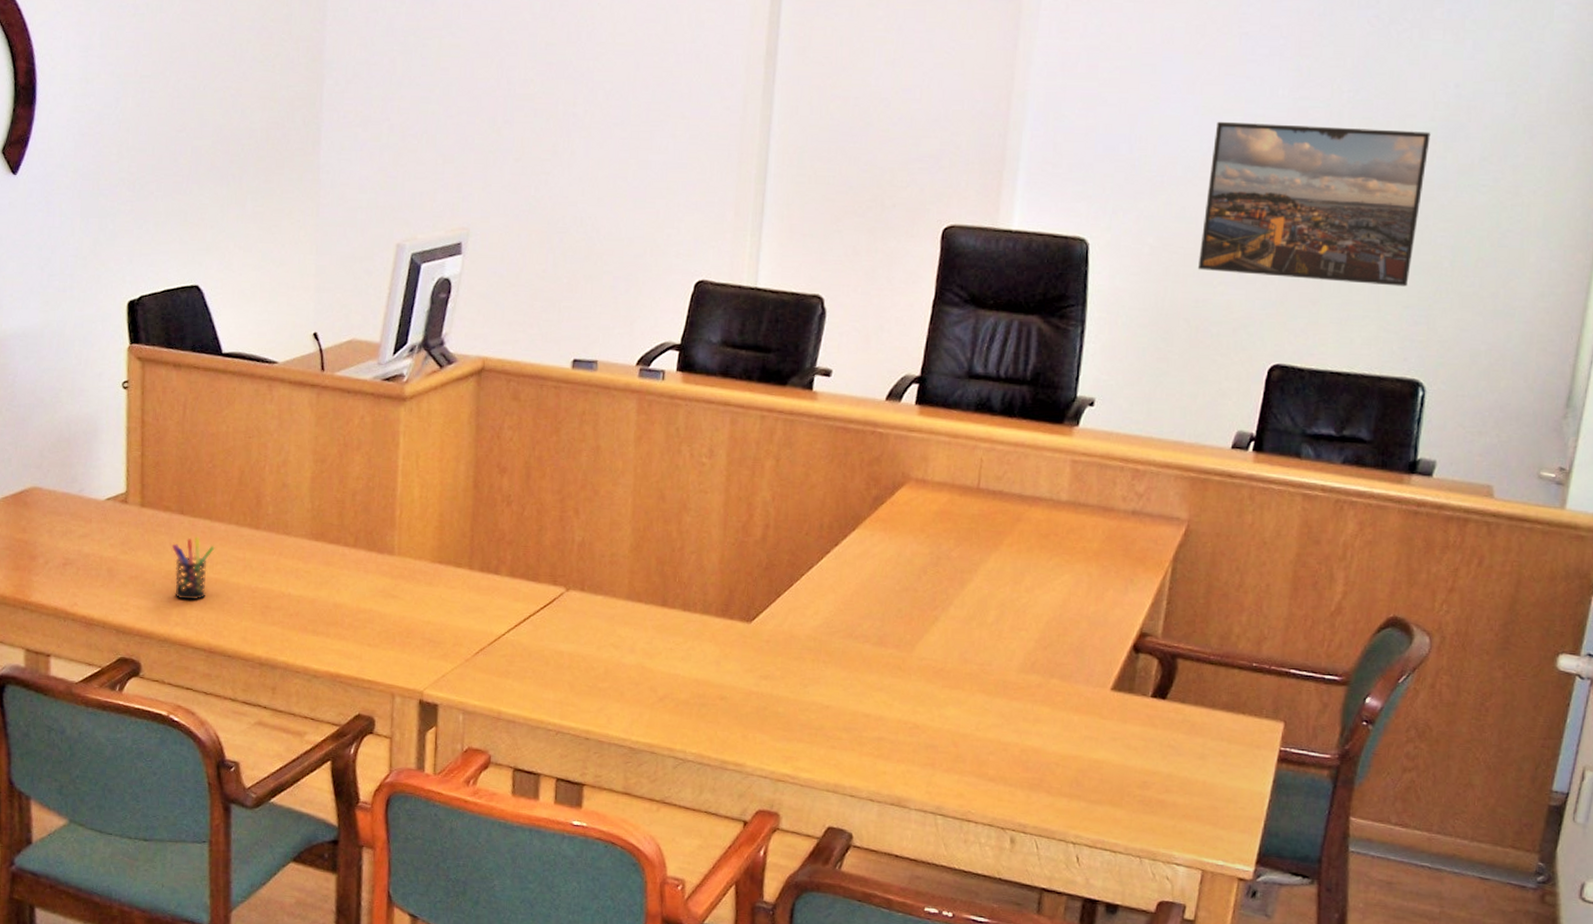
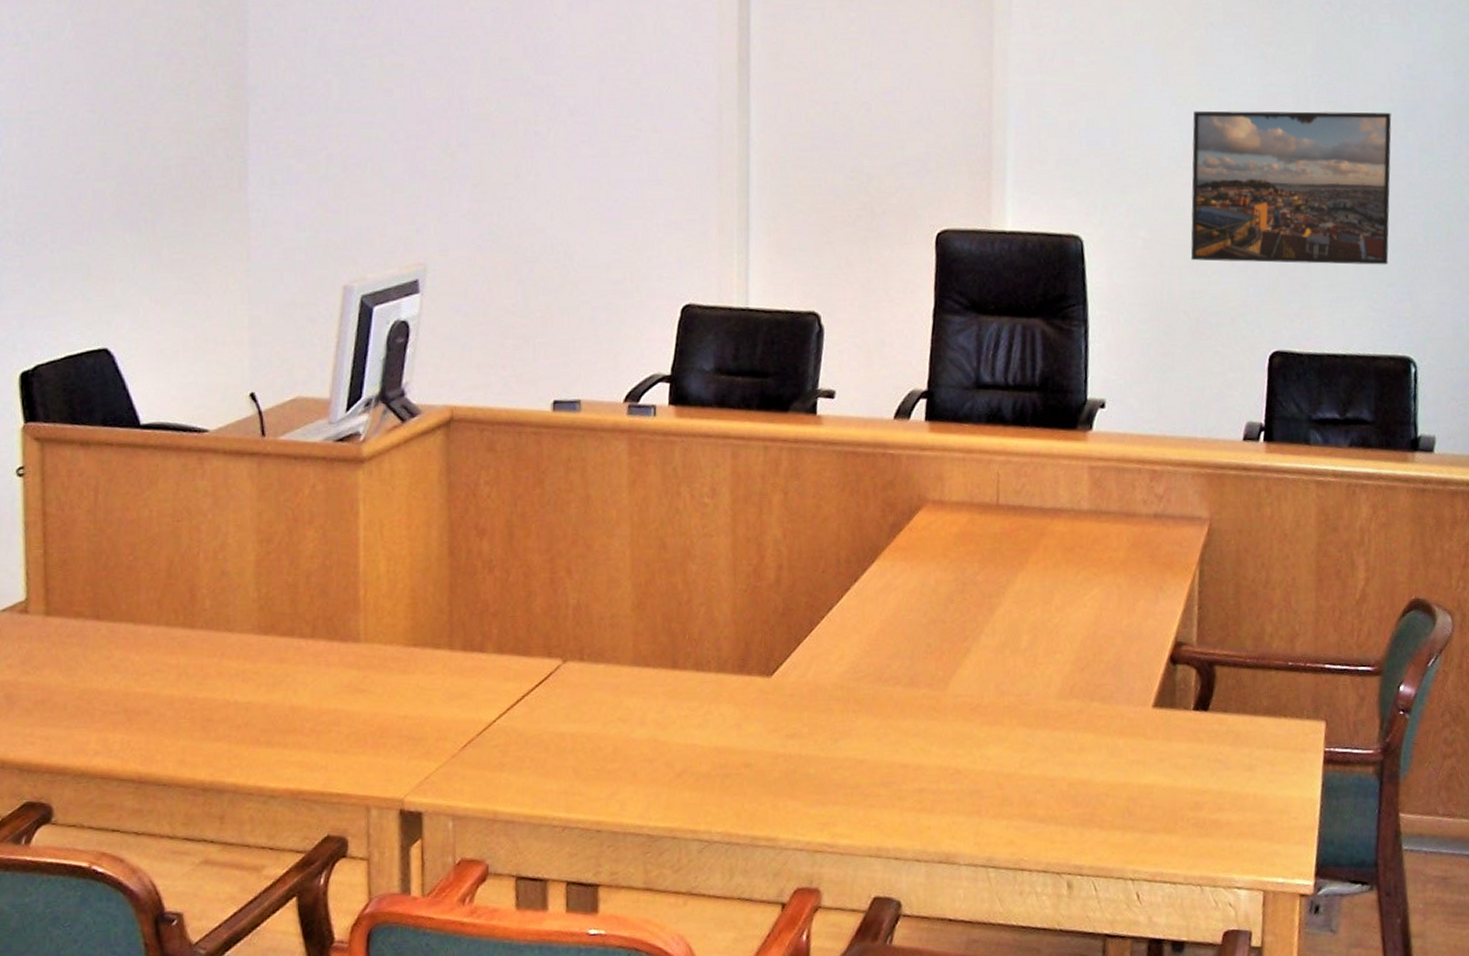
pen holder: present [171,537,215,601] -> none [86,645,141,723]

